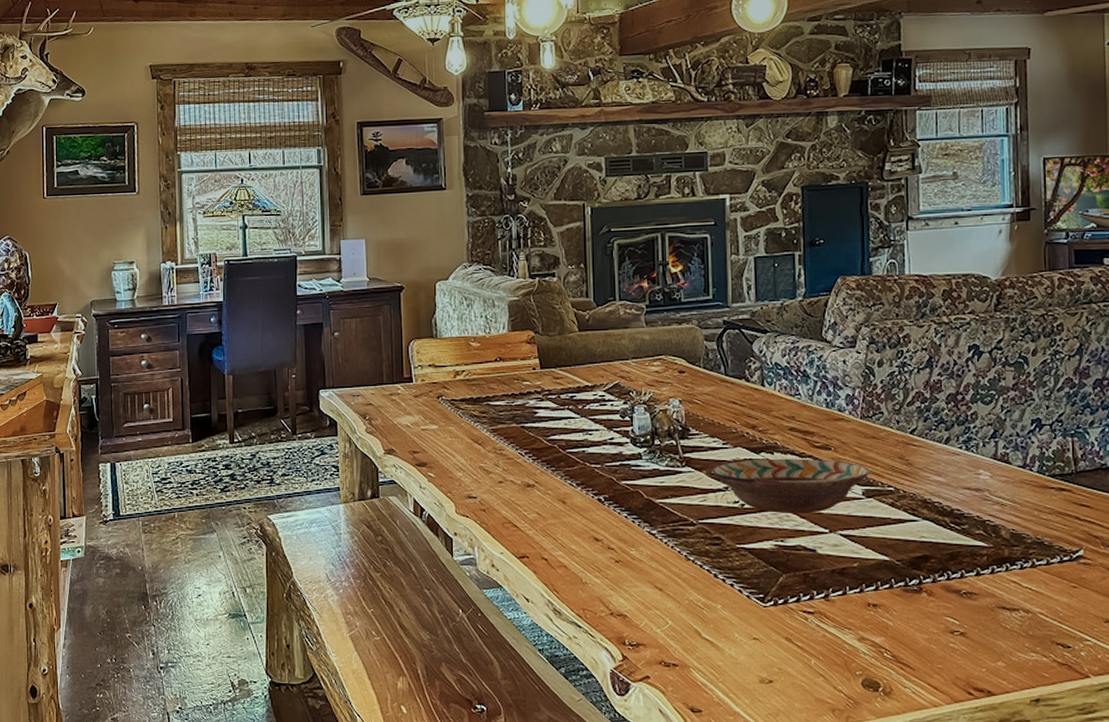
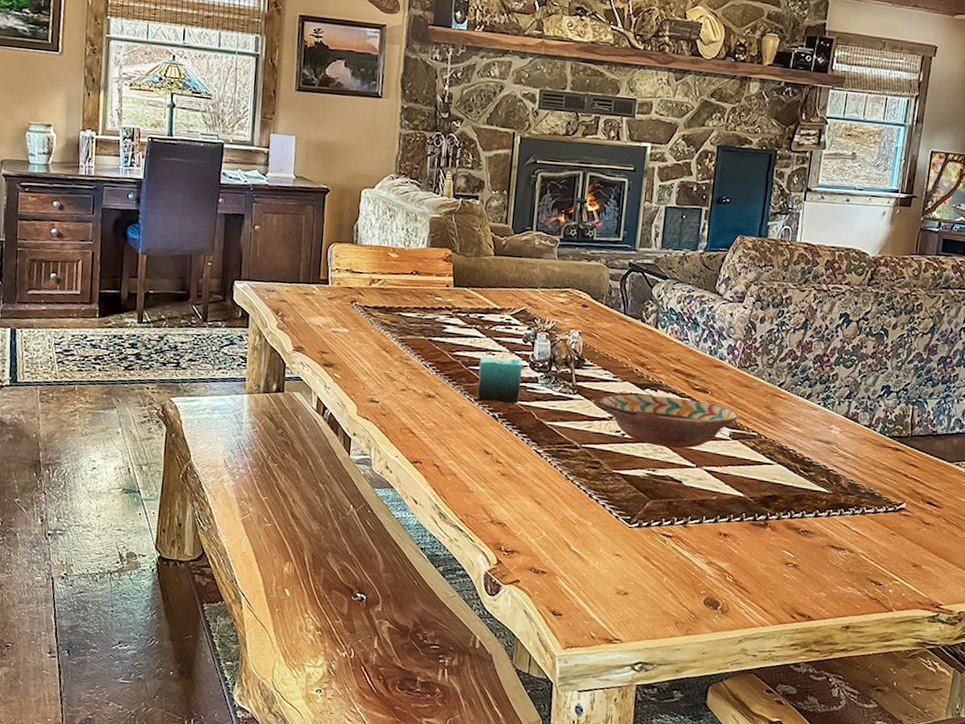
candle: none [577,423,624,485] -> present [476,345,523,404]

